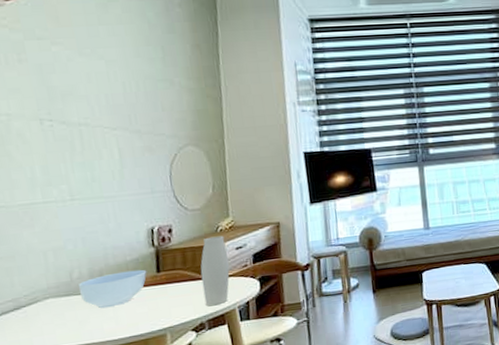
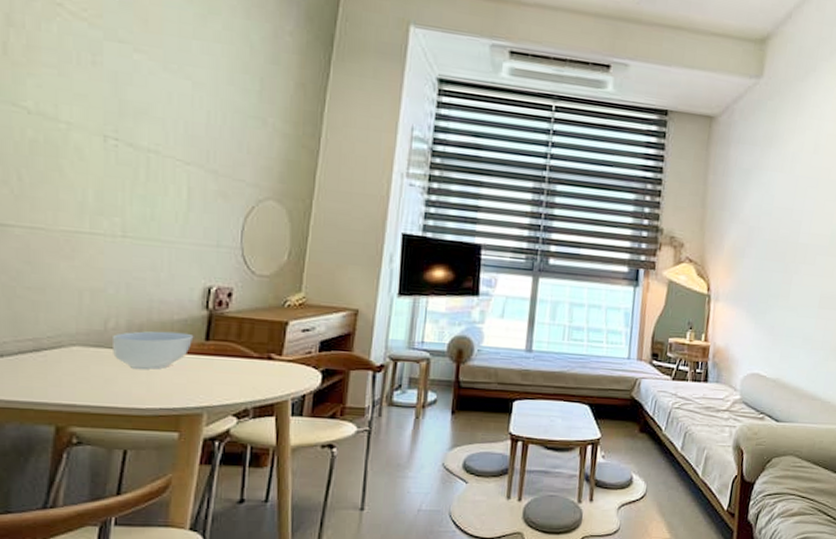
vase: present [200,235,230,307] -> none [254,311,292,392]

